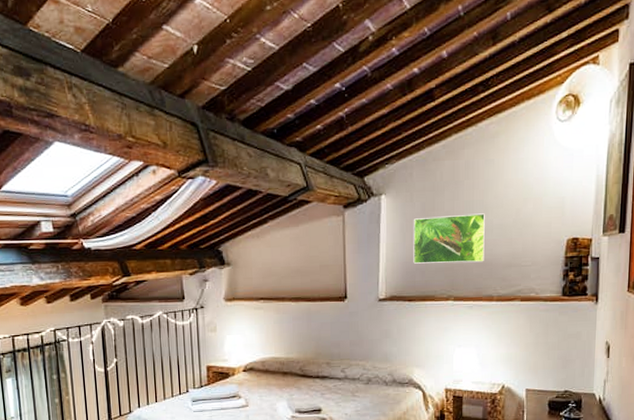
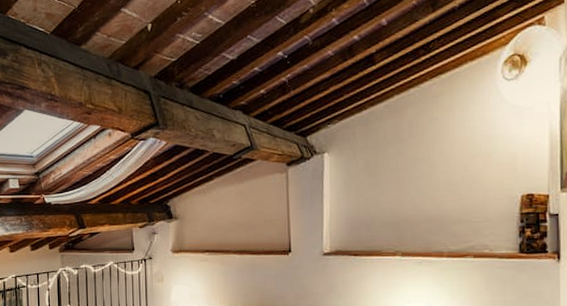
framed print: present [413,213,486,264] -> none [357,170,433,219]

